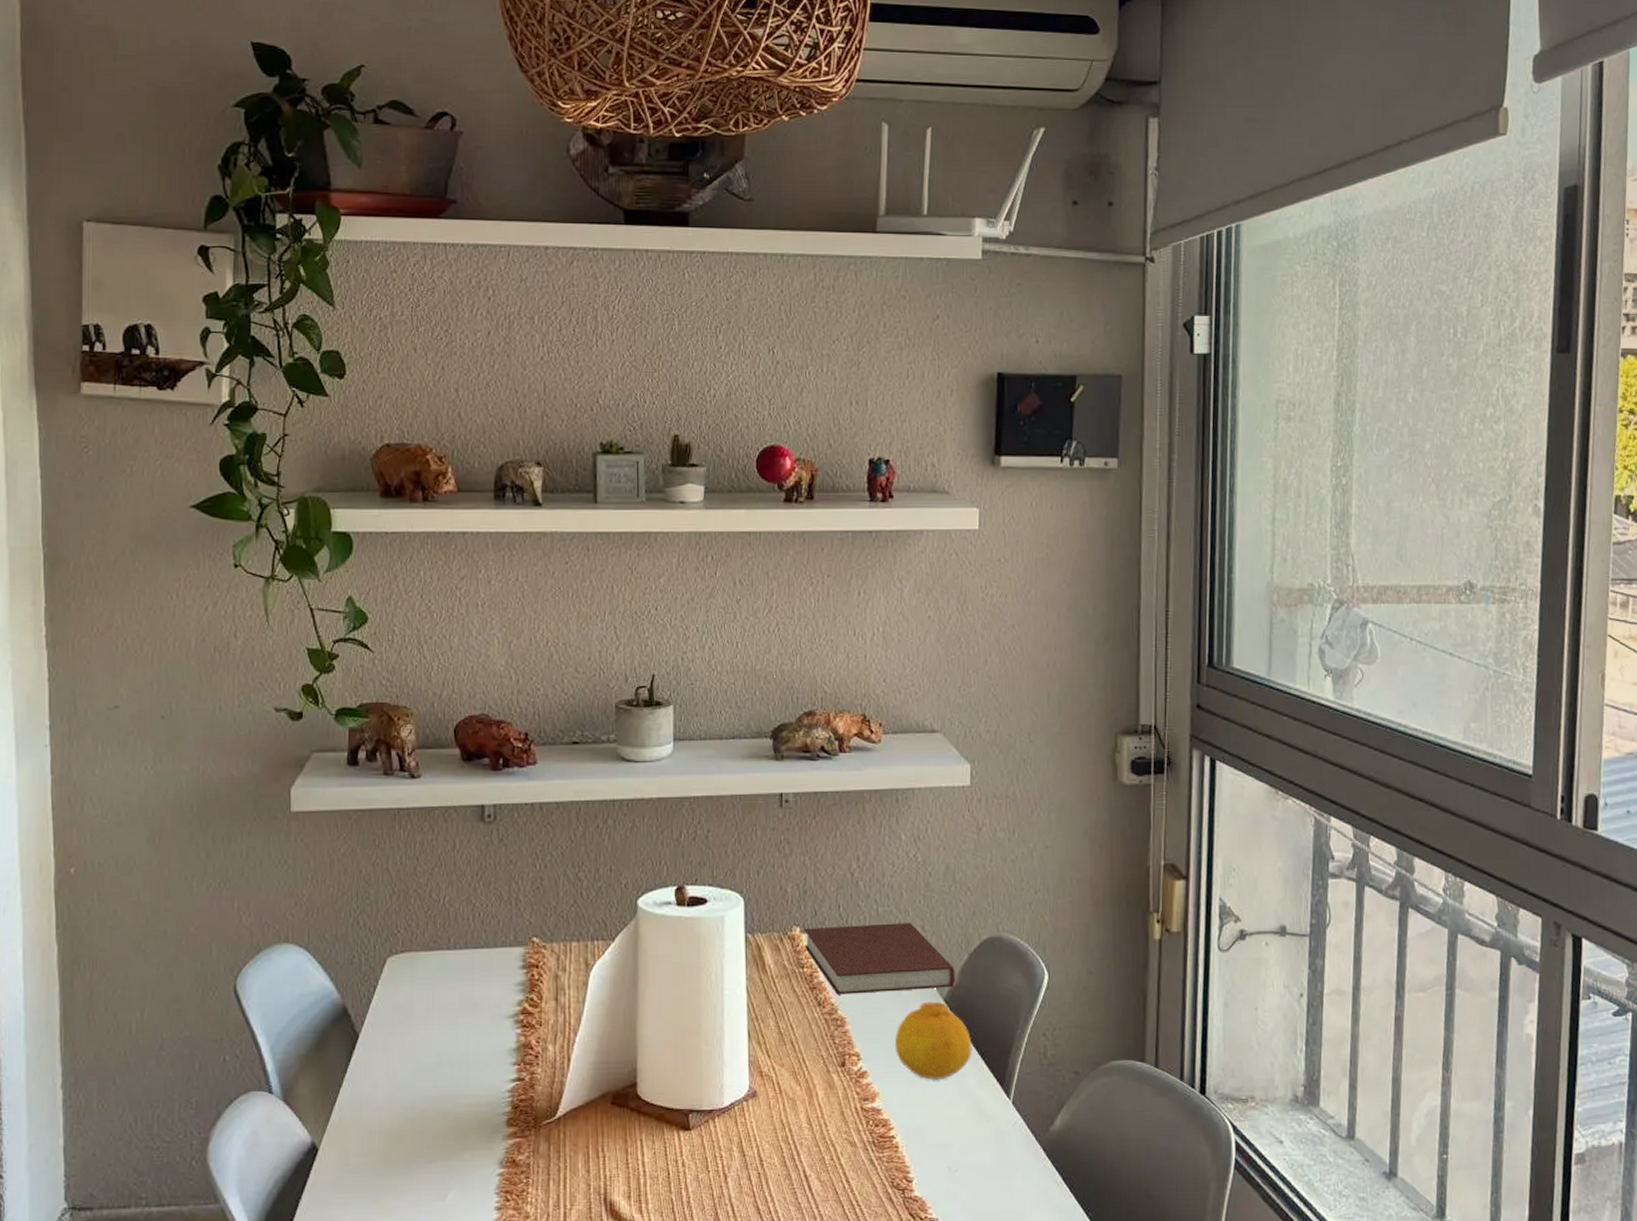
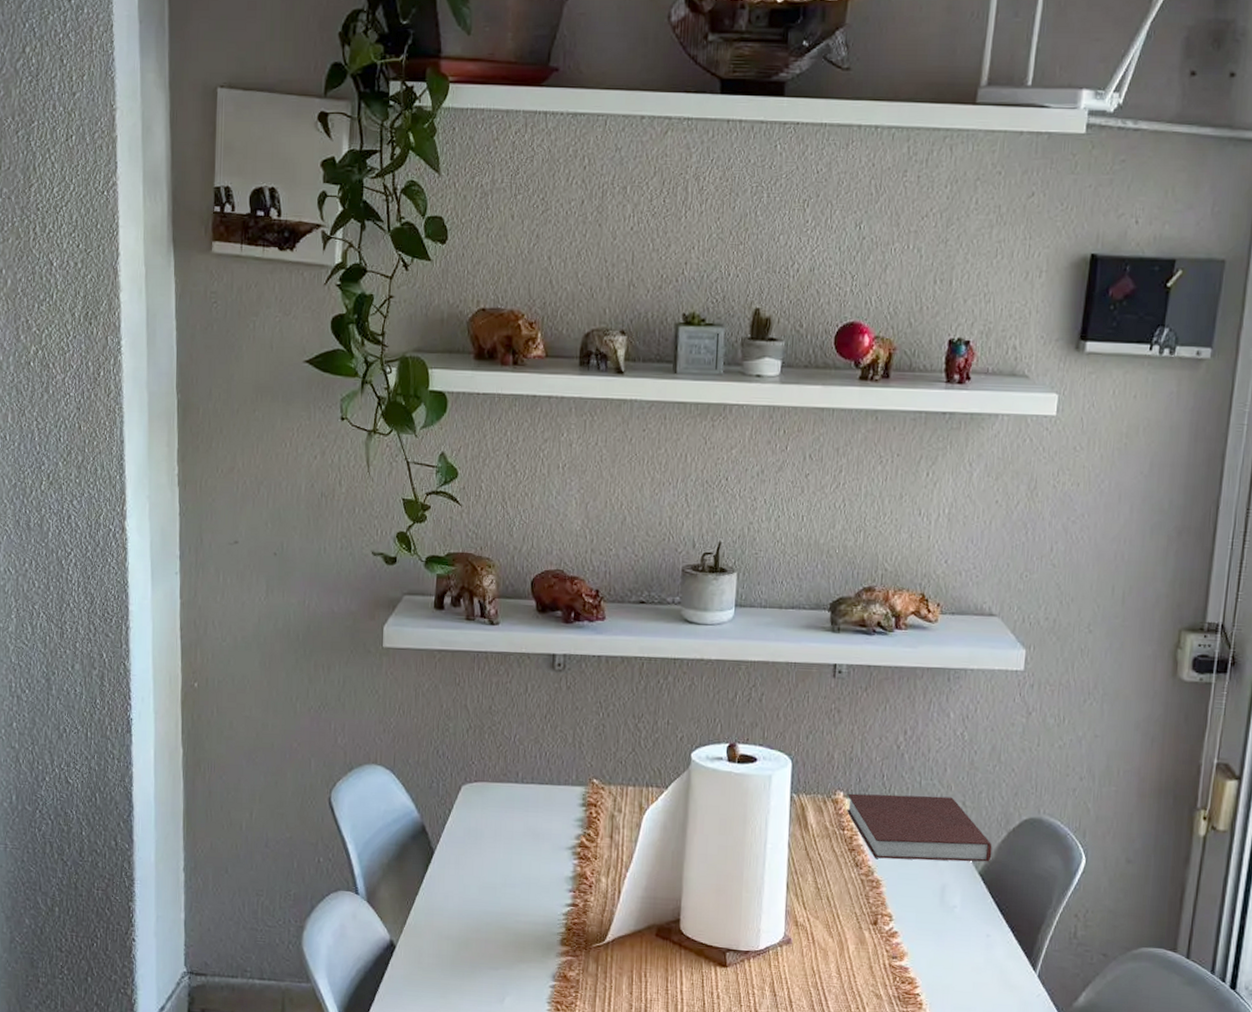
fruit: present [895,1001,972,1080] -> none [927,873,1003,947]

